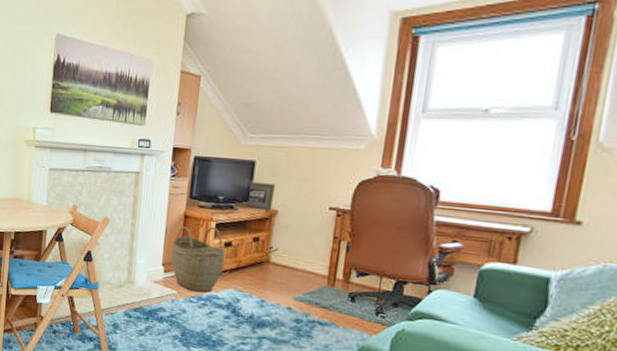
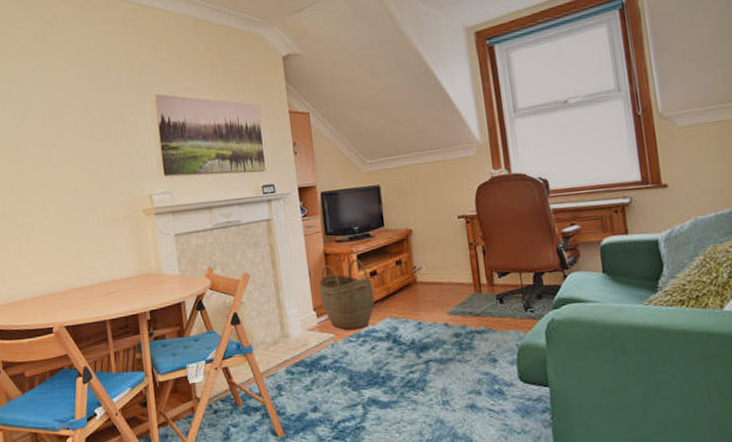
picture frame: present [234,182,276,211] -> none [369,204,406,234]

